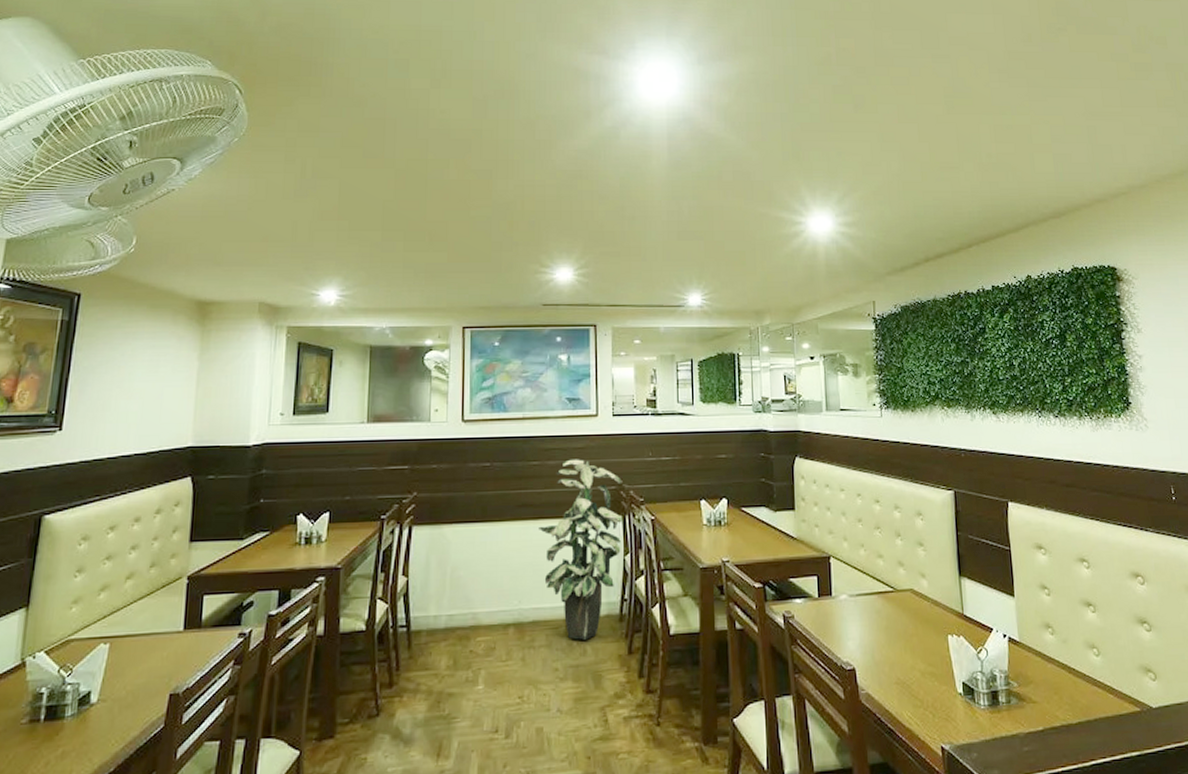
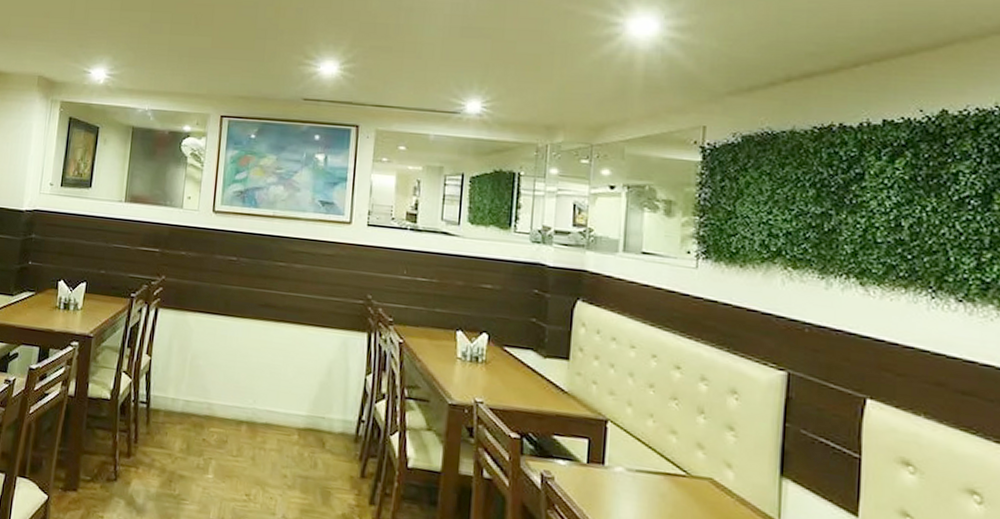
indoor plant: present [539,459,622,640] -> none [279,265,370,454]

